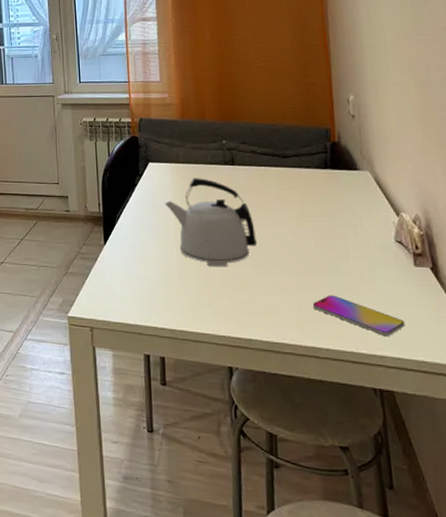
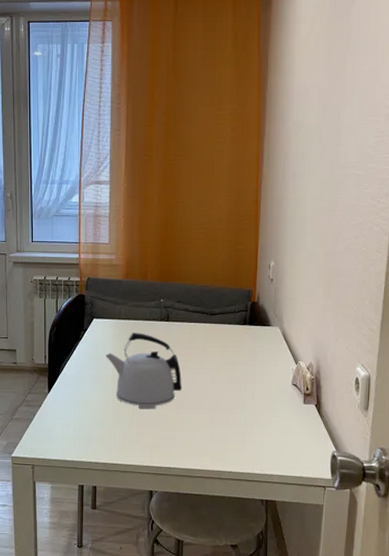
smartphone: present [313,295,405,336] -> none [222,429,291,459]

